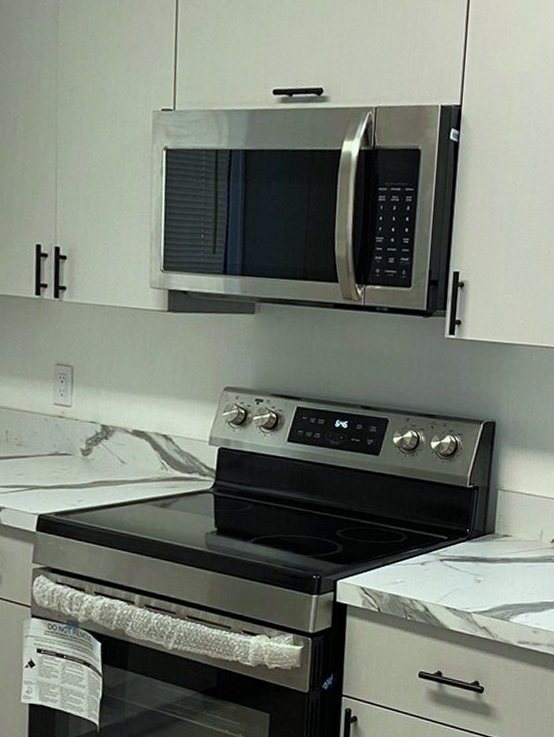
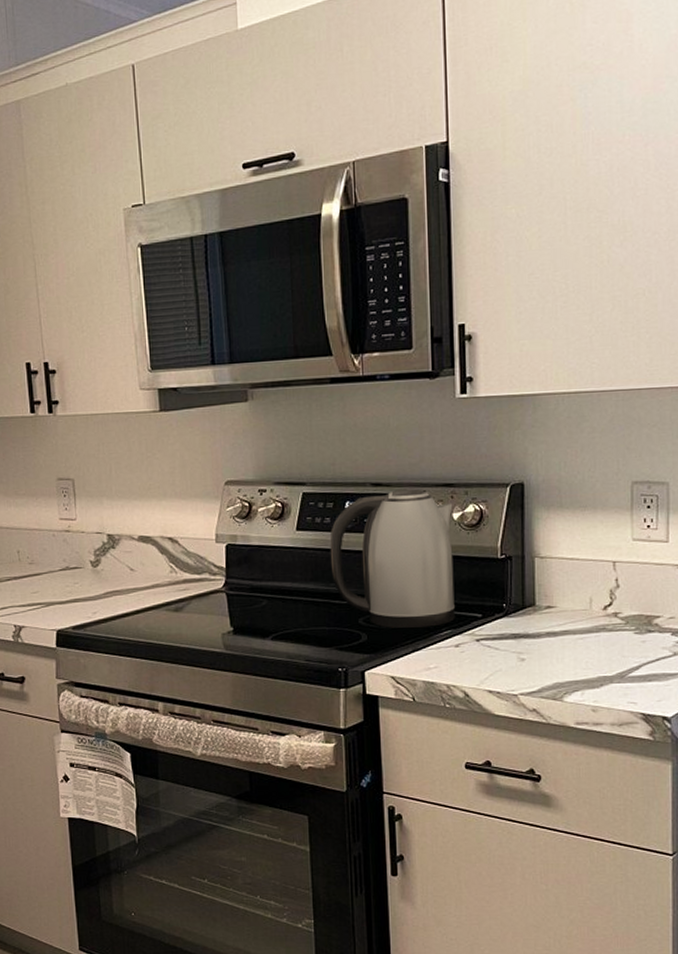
kettle: none [316,414,432,545] -> present [330,488,456,629]

